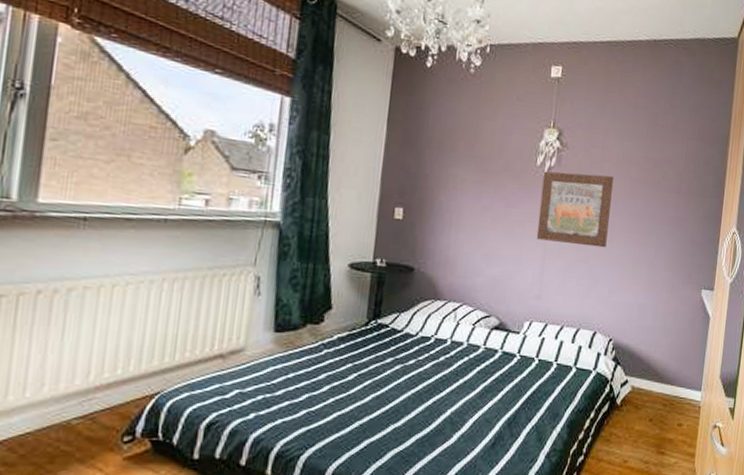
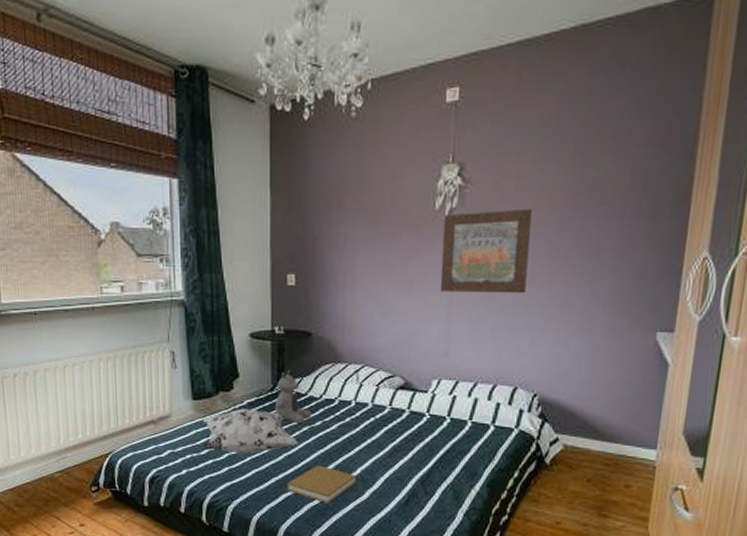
decorative pillow: none [279,343,390,395] -> present [202,408,299,454]
teddy bear: none [367,304,406,361] -> present [276,370,312,423]
book: none [371,407,445,449] -> present [287,465,356,503]

